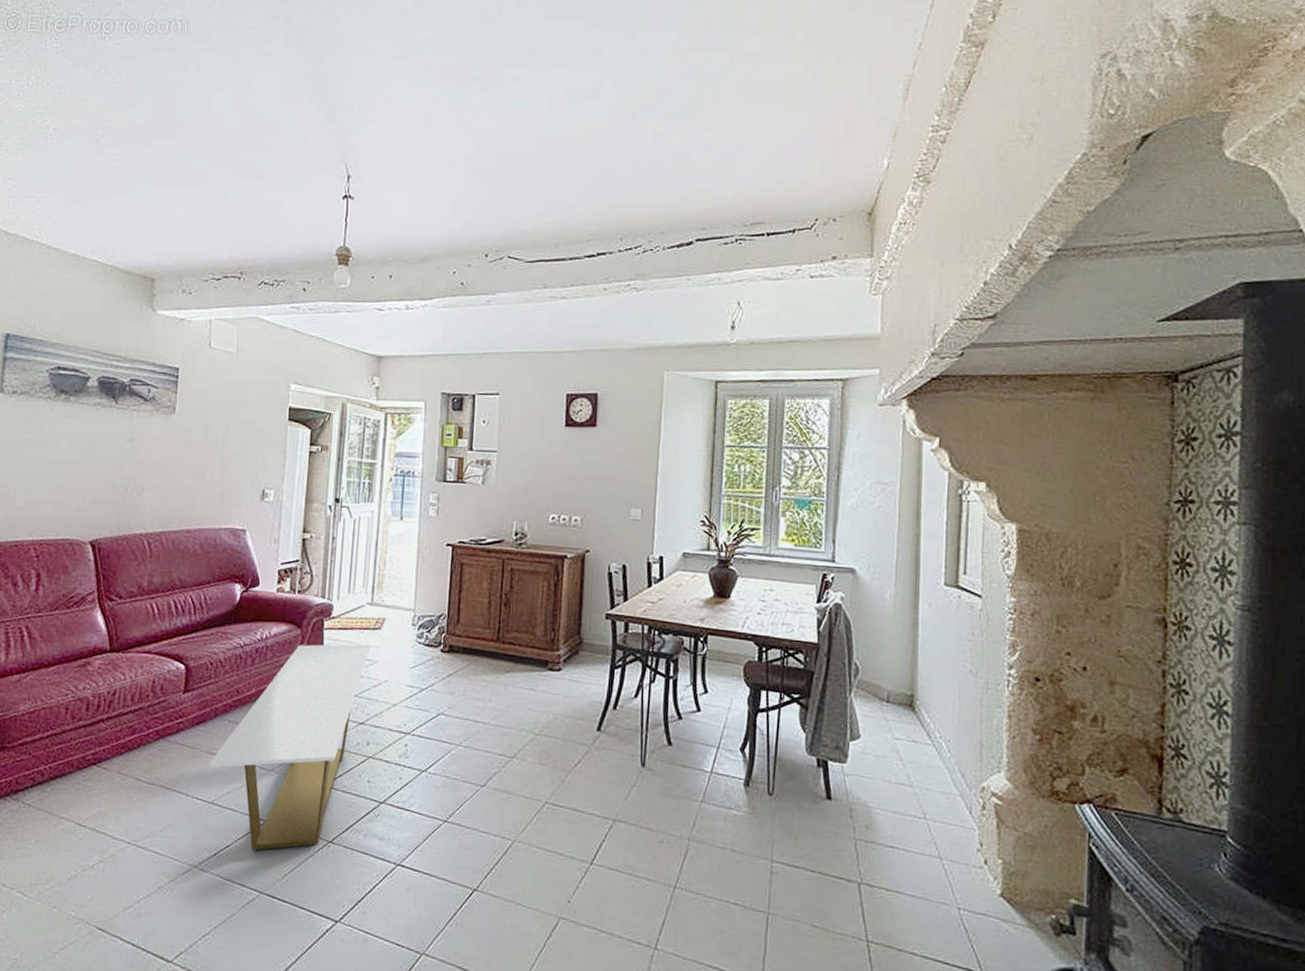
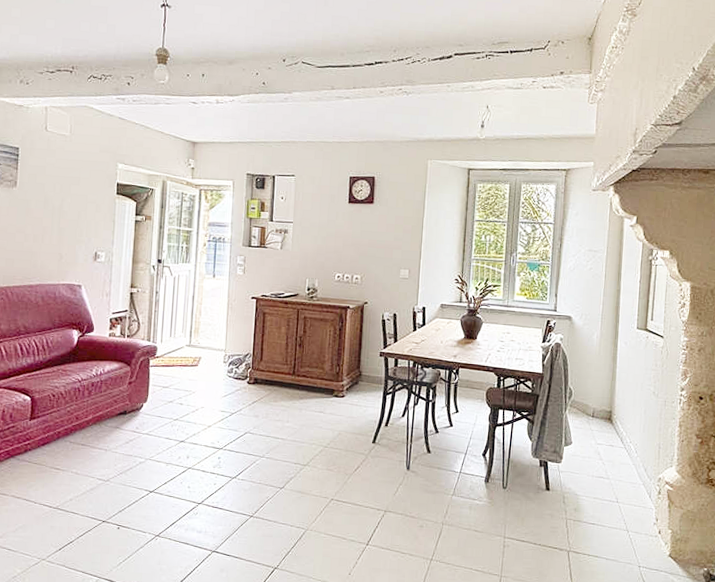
coffee table: present [209,644,370,851] -> none [53,378,189,545]

